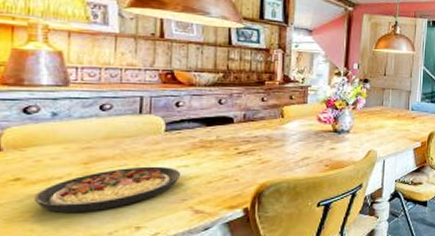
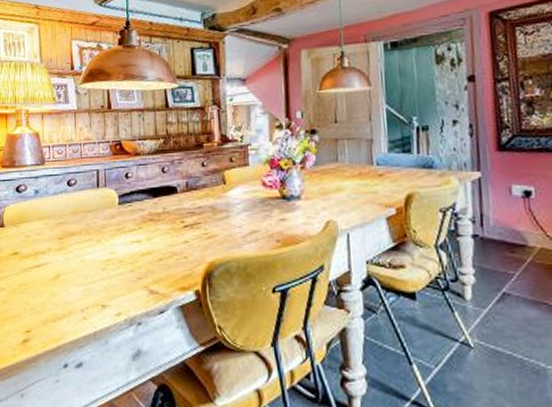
plate: present [35,166,181,214] -> none [27,241,135,288]

